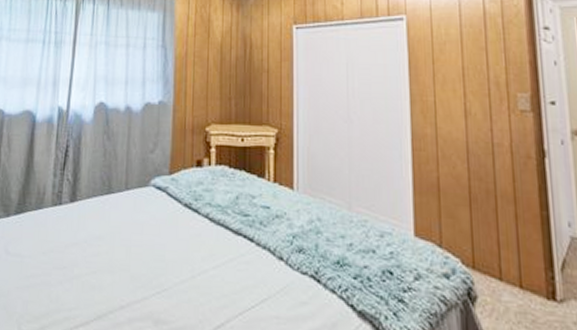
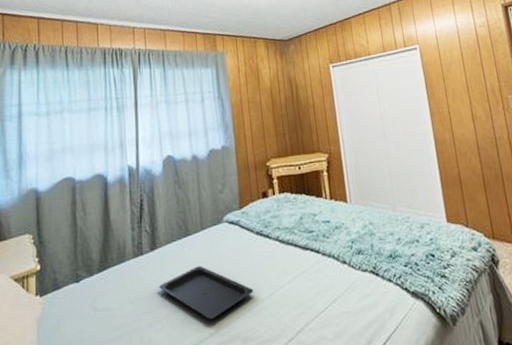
serving tray: none [73,229,174,291] -> present [158,266,254,320]

